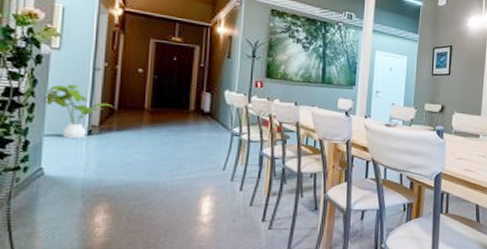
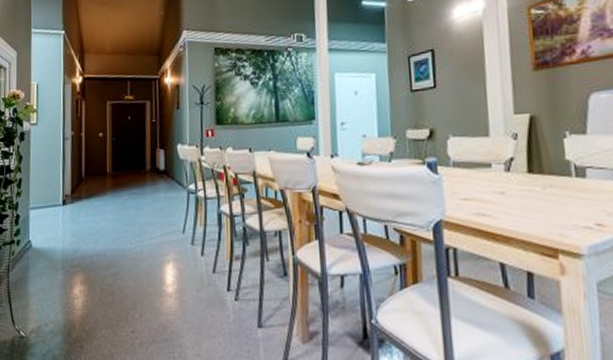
house plant: present [44,85,114,139] -> none [28,157,82,210]

